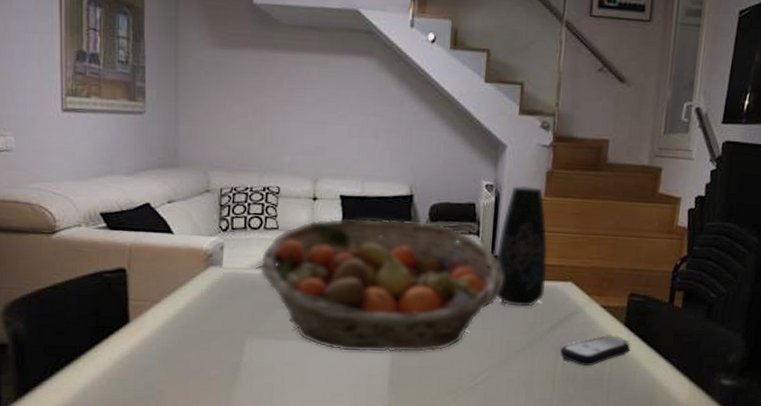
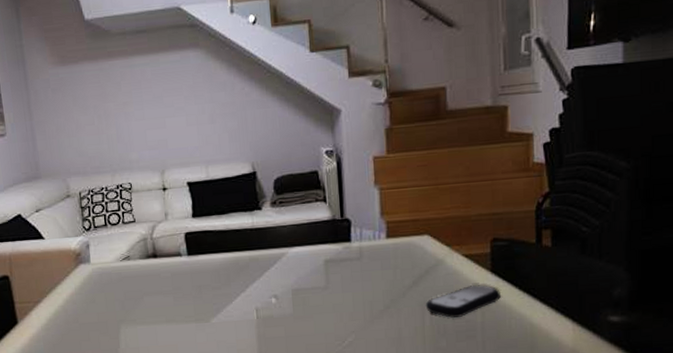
fruit basket: present [260,218,504,353] -> none [123,195,358,330]
vase: present [495,186,548,307] -> none [345,146,402,267]

